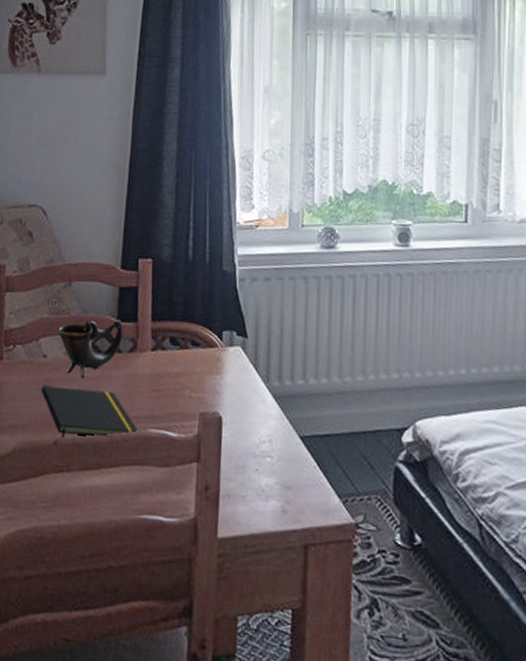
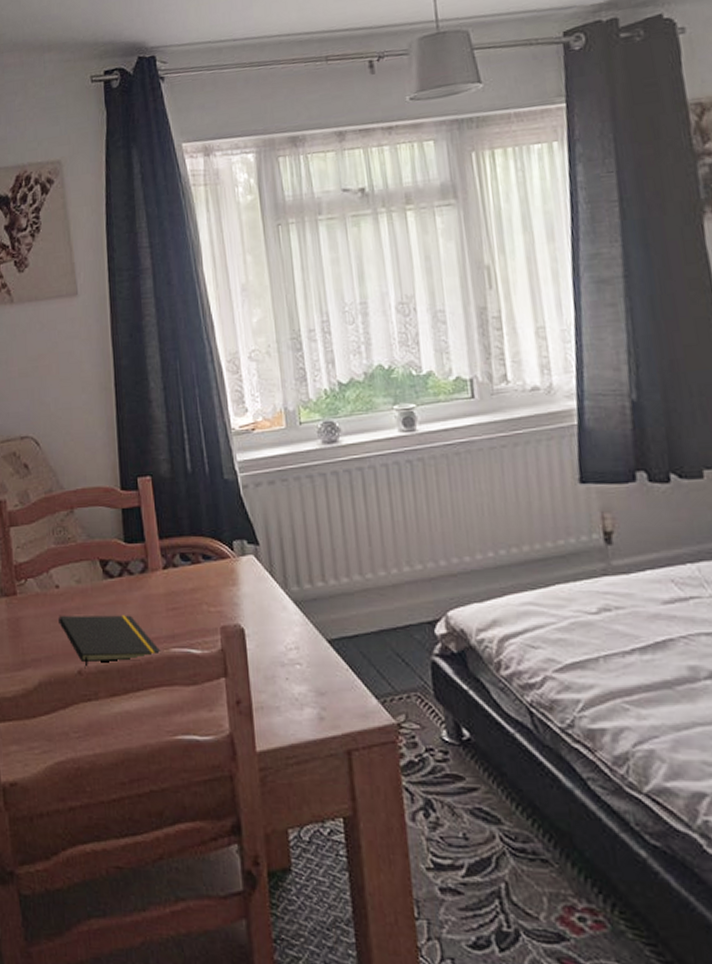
cup: present [58,319,124,379] -> none [66,541,133,605]

